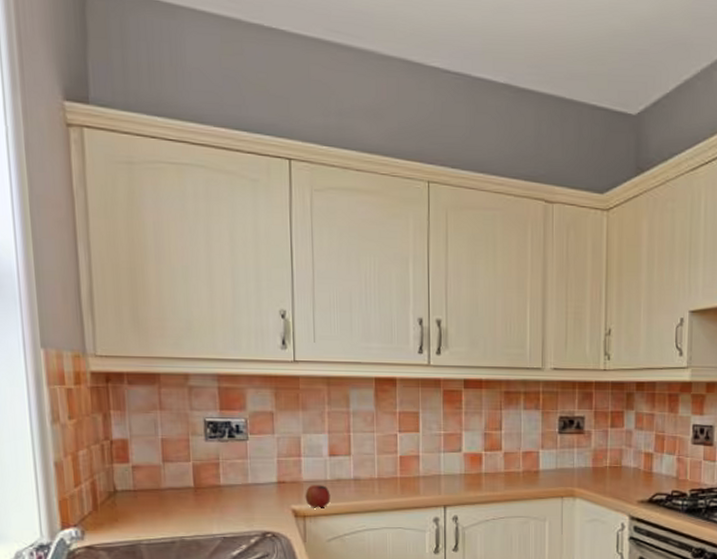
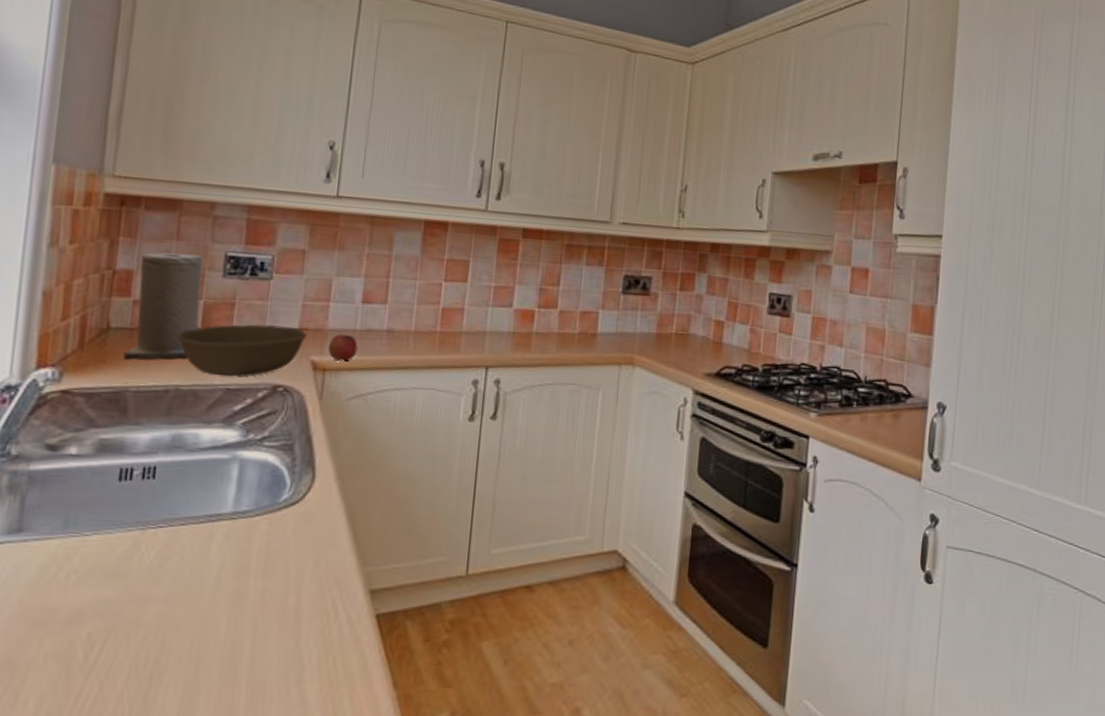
paper towel: none [131,421,191,518] -> present [123,252,204,361]
bowl: none [174,480,286,526] -> present [177,324,307,376]

